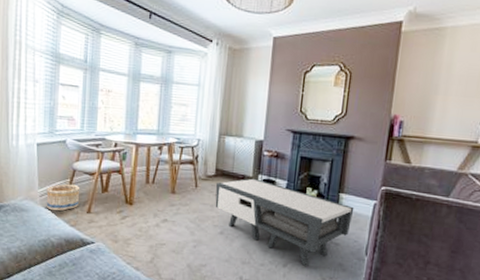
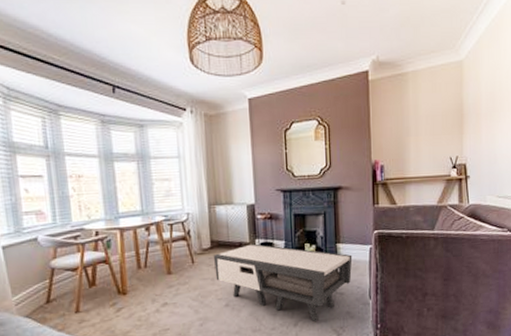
basket: present [46,183,80,211] -> none [22,284,64,319]

